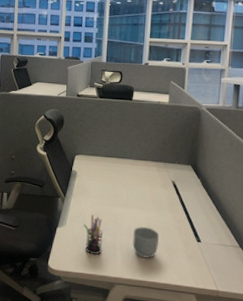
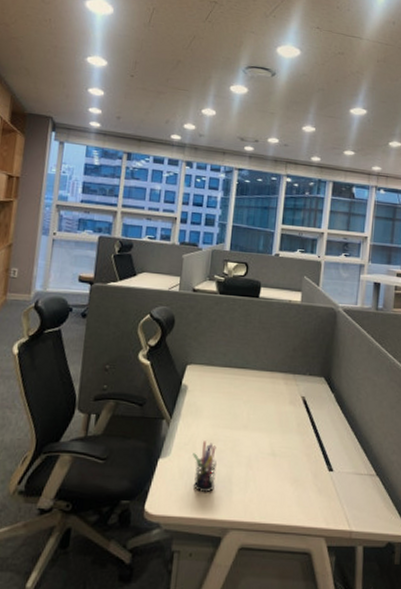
mug: present [133,227,160,258] -> none [253,454,285,494]

